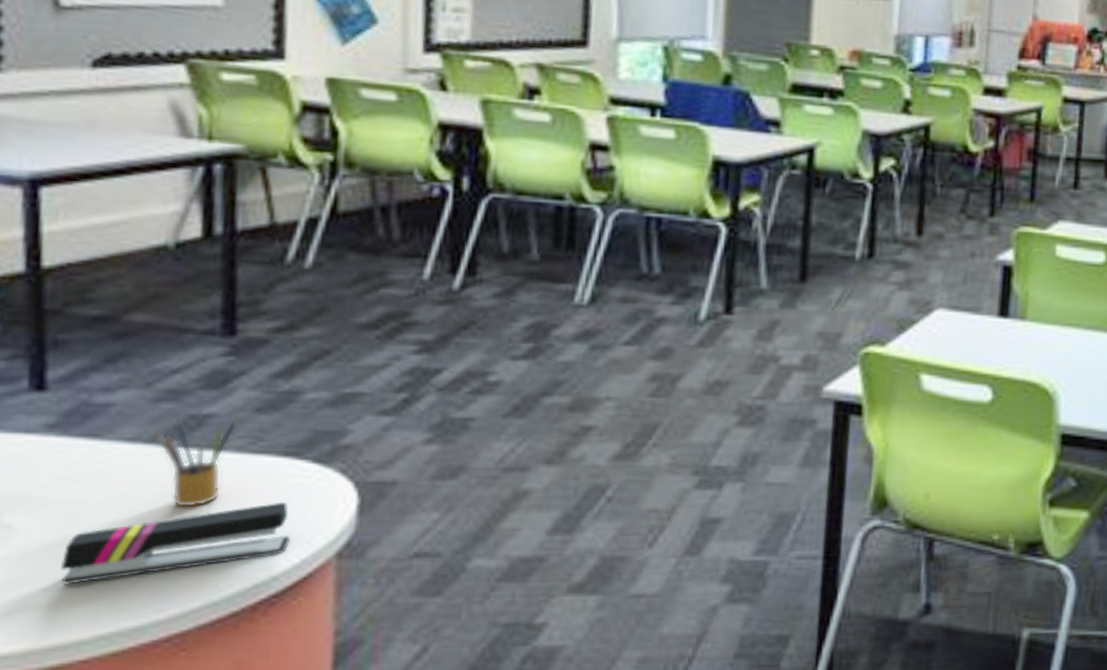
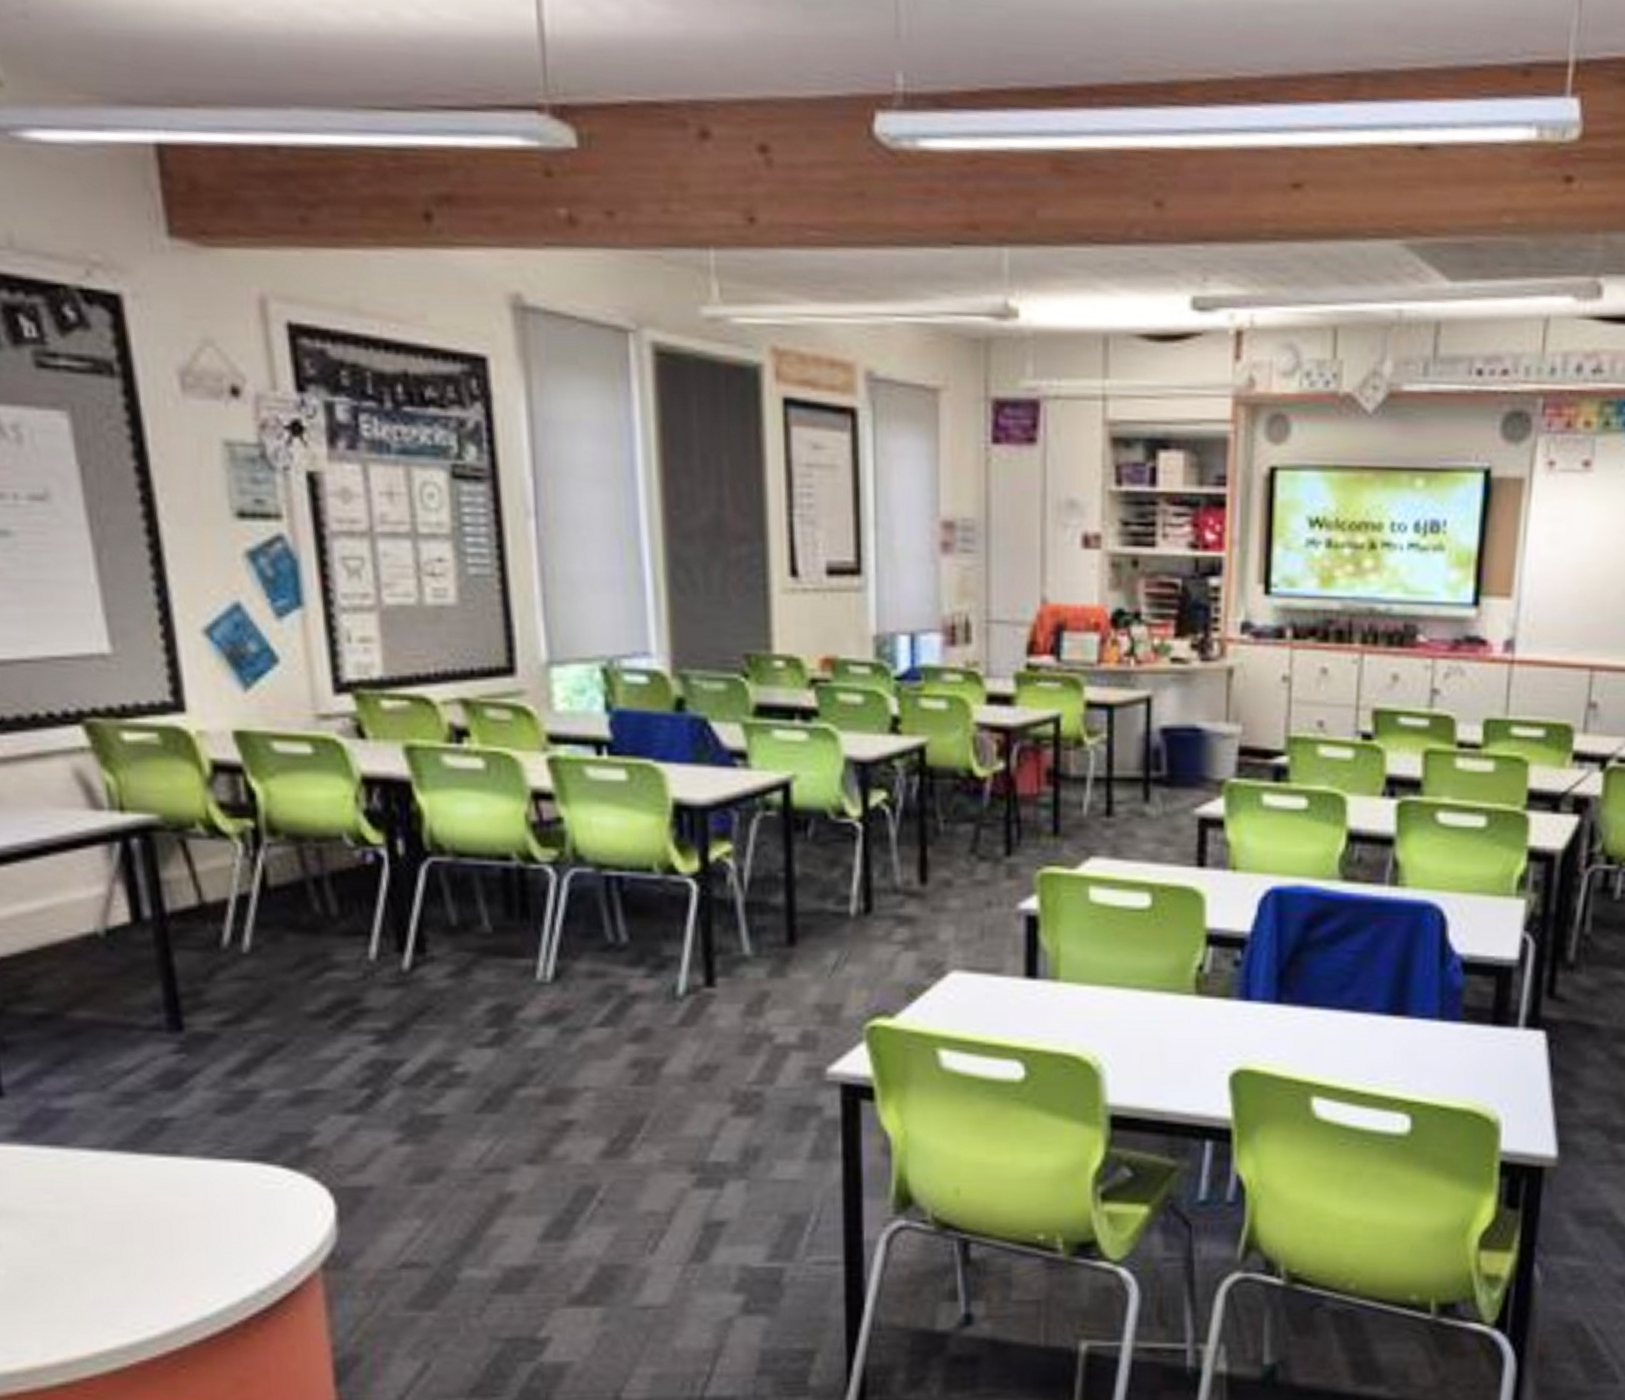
stapler: present [60,502,290,585] -> none [49,1210,272,1301]
pencil box: present [154,417,239,508] -> none [118,1120,201,1219]

